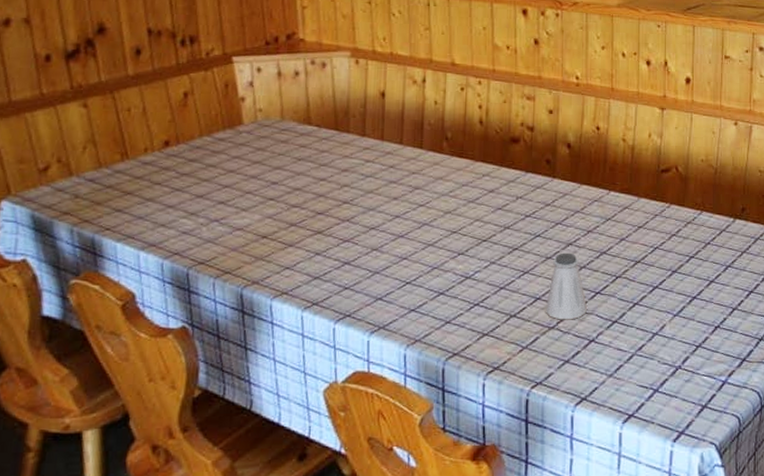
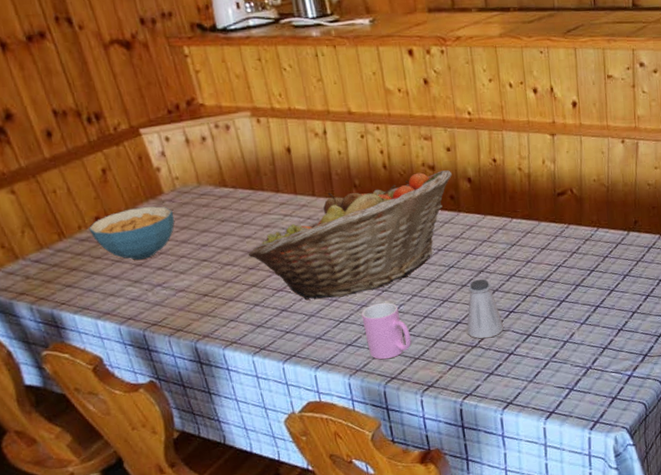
cereal bowl: none [155,136,249,192] -> present [89,206,175,261]
fruit basket: none [319,132,552,256] -> present [248,170,453,300]
cup: none [431,266,482,332] -> present [361,302,412,360]

